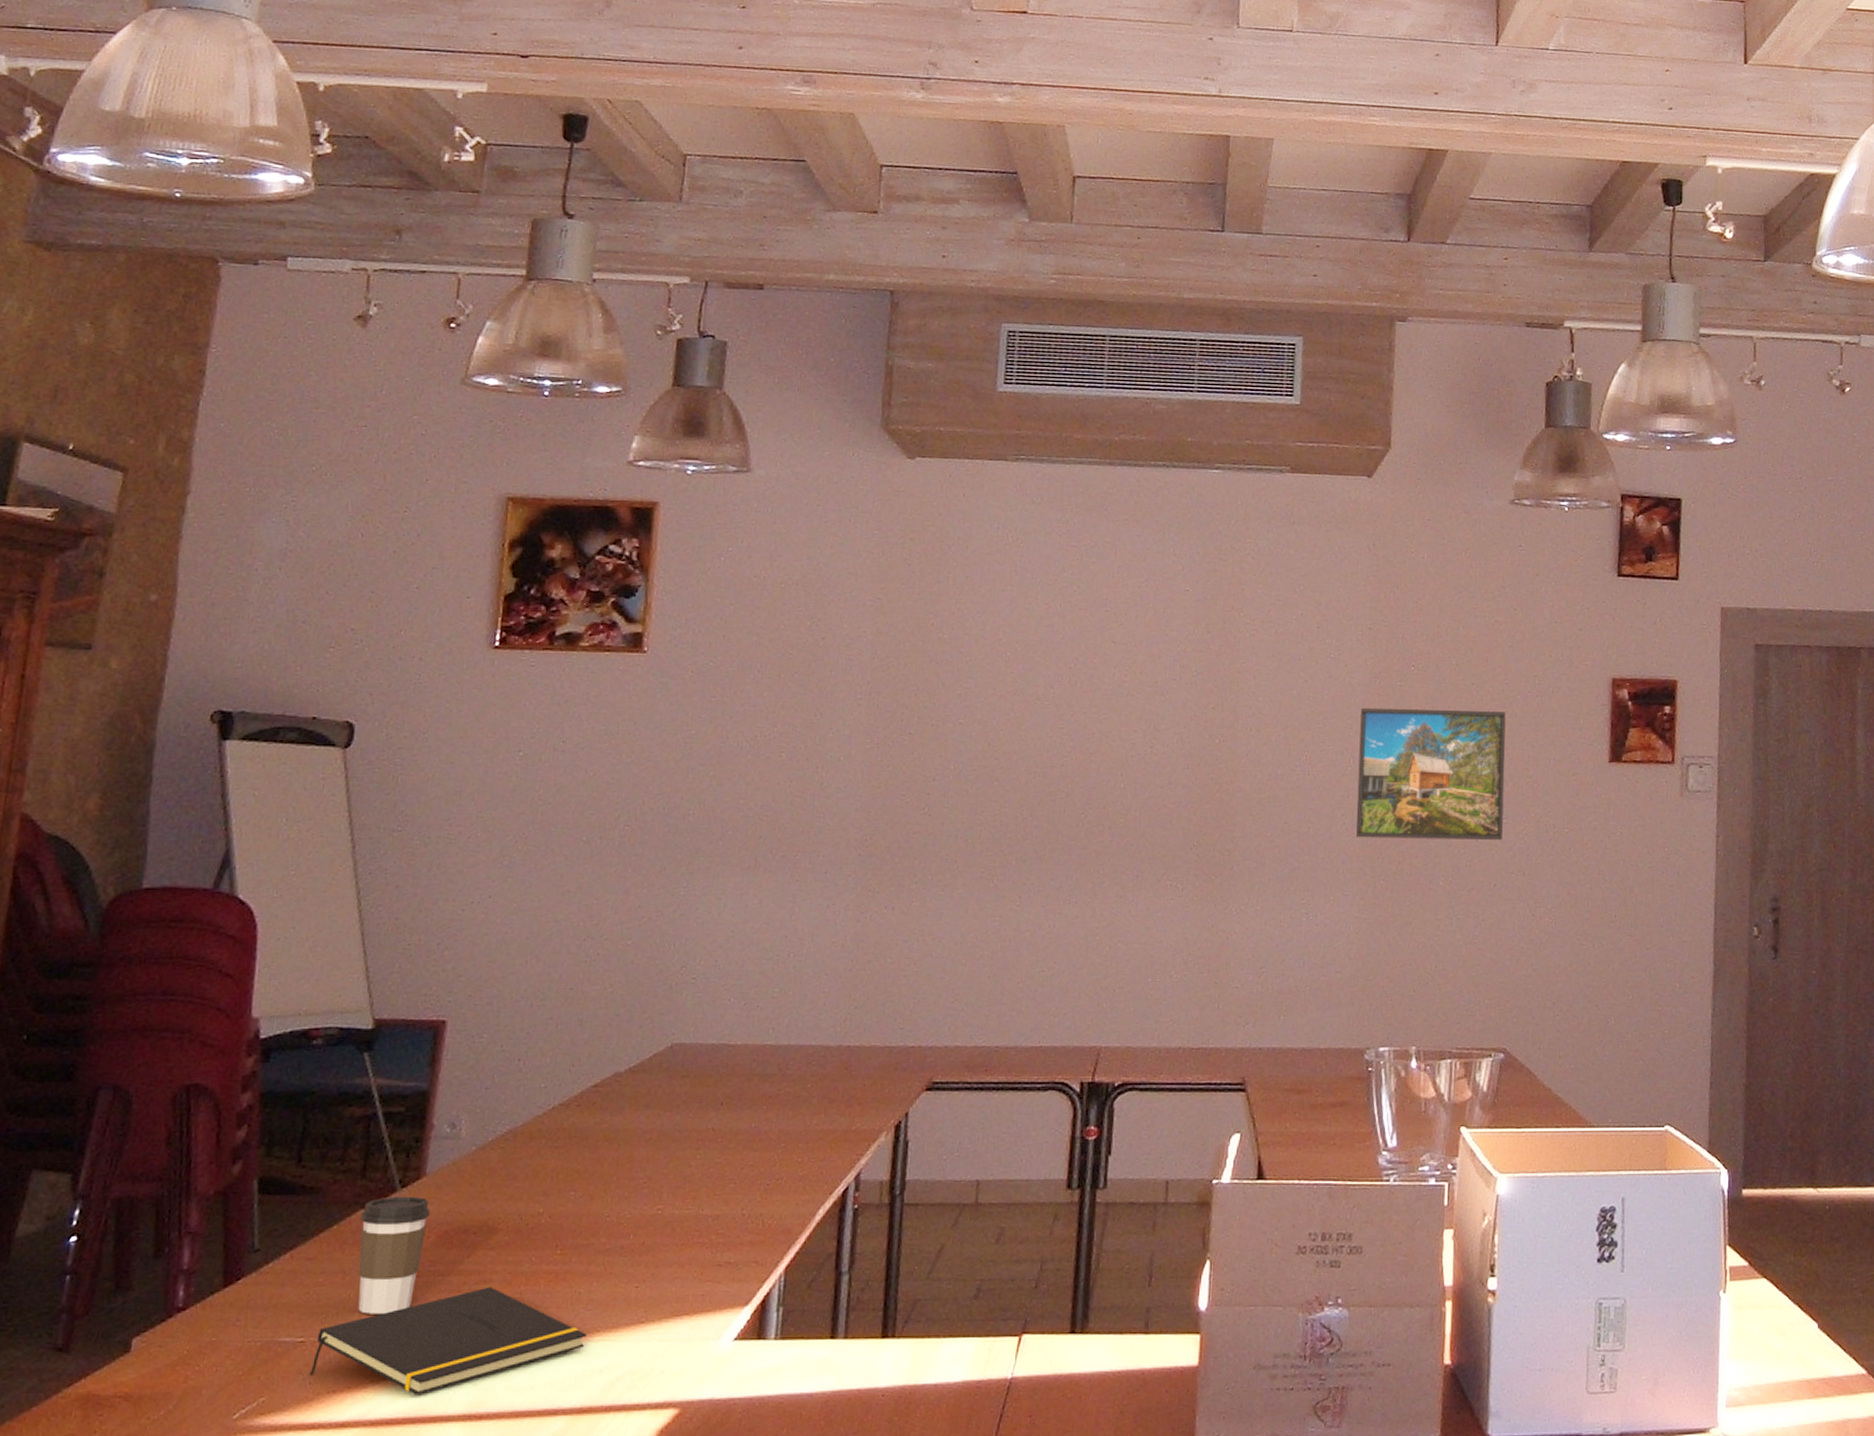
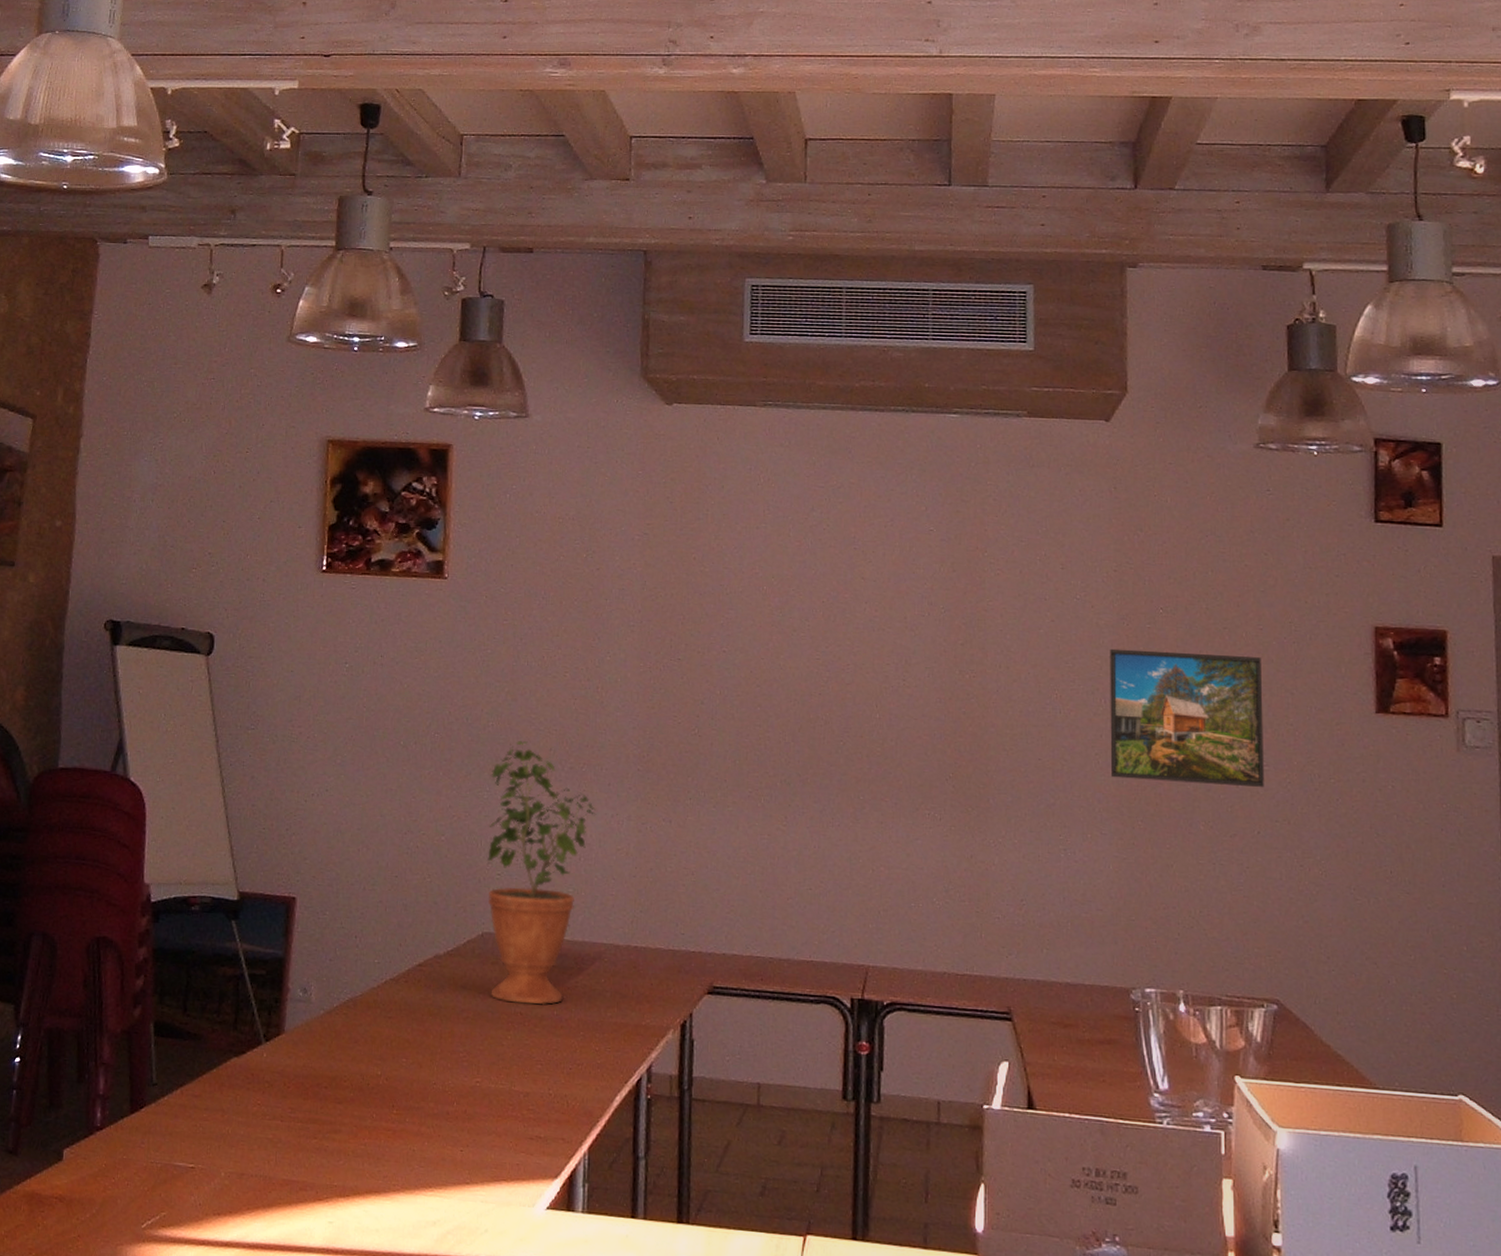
notepad: present [308,1286,587,1396] -> none [198,1136,422,1226]
coffee cup: present [358,1196,430,1314] -> none [234,1048,289,1151]
potted plant: none [678,830,810,1119] -> present [487,741,597,1005]

